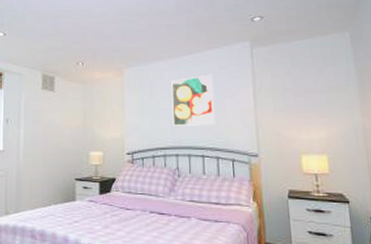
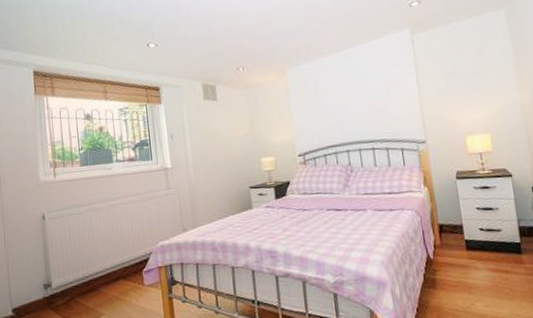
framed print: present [171,74,215,126] -> none [335,66,383,122]

